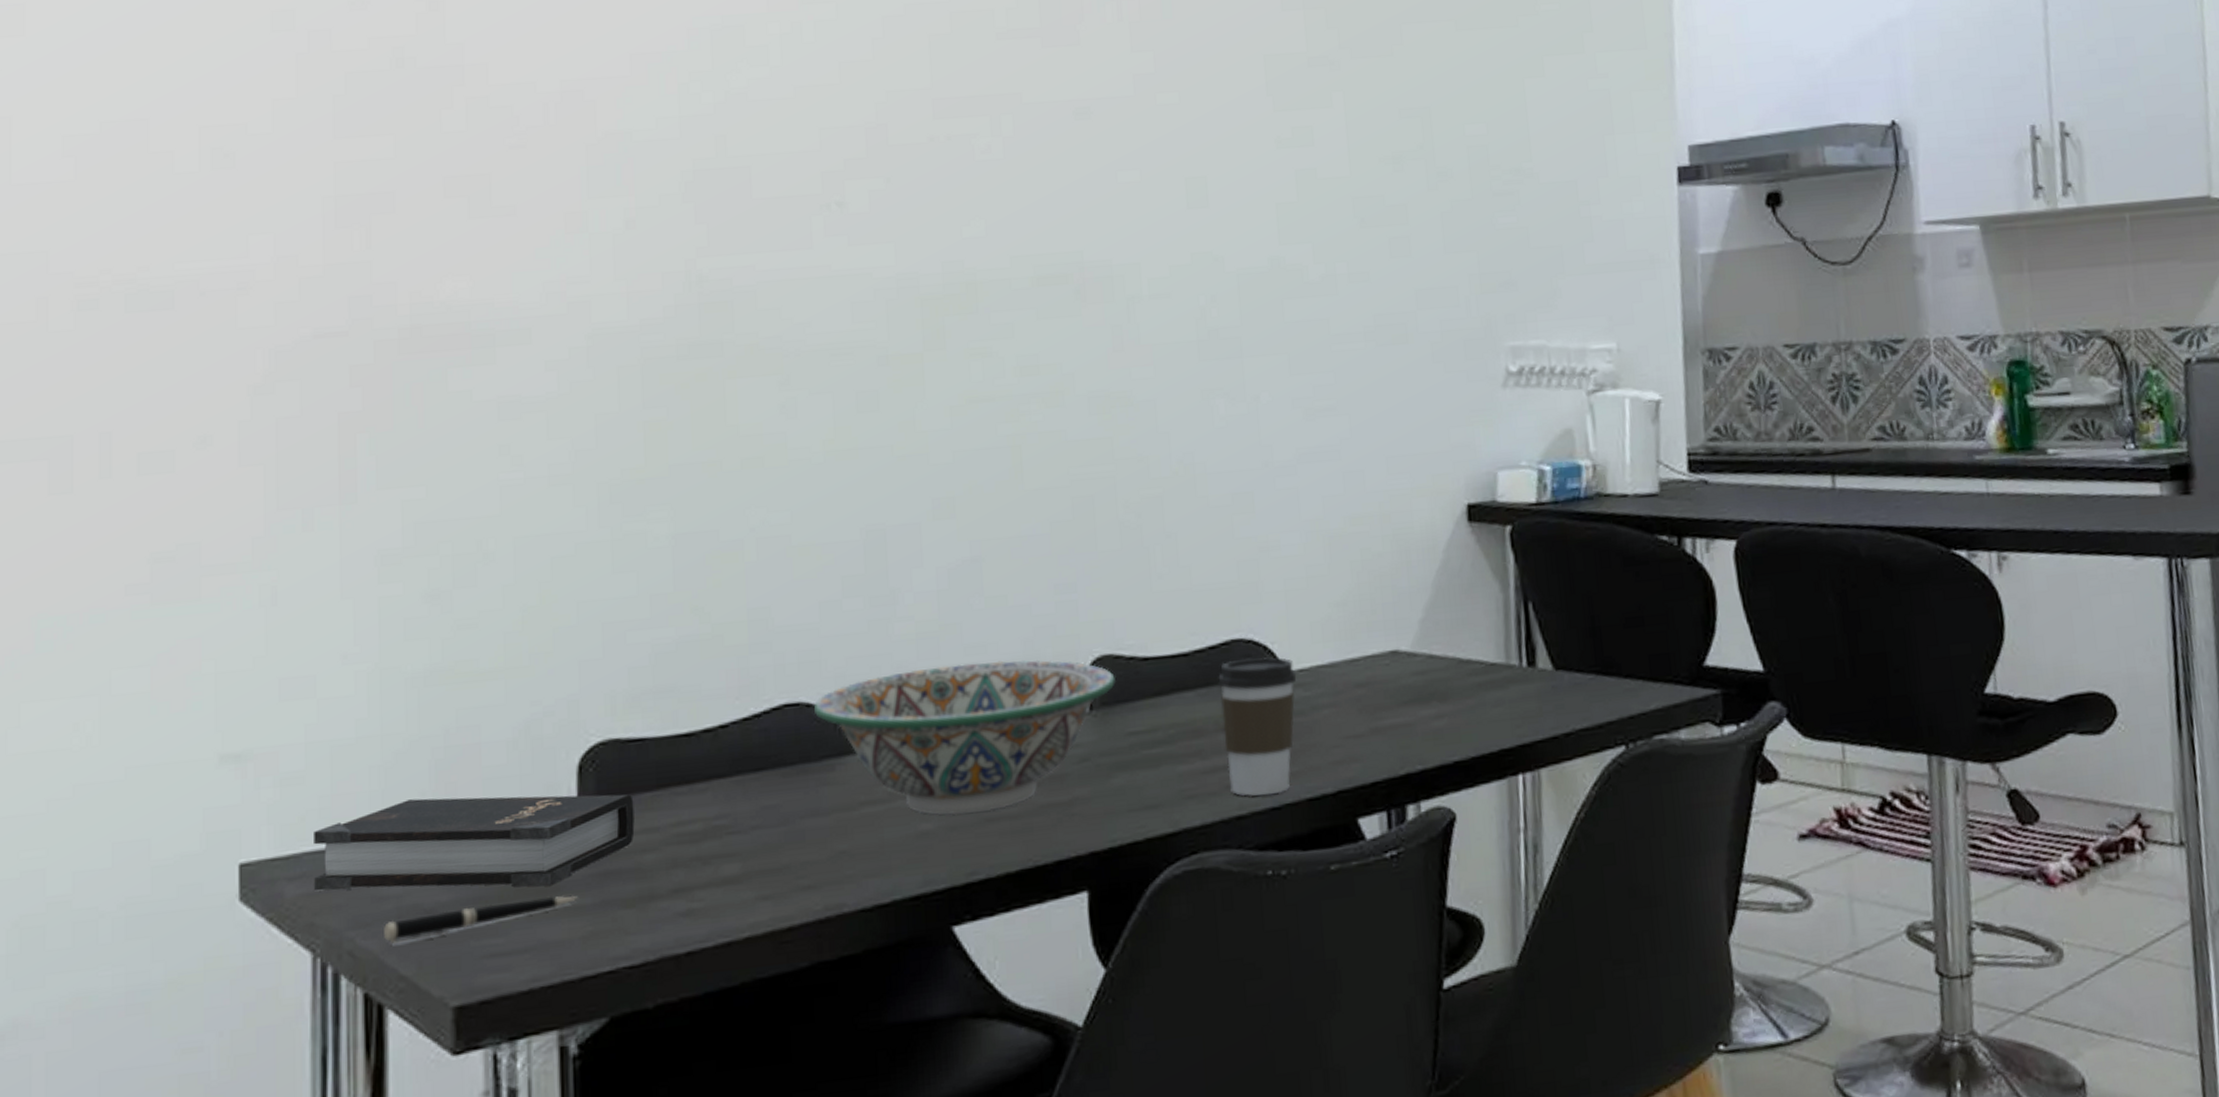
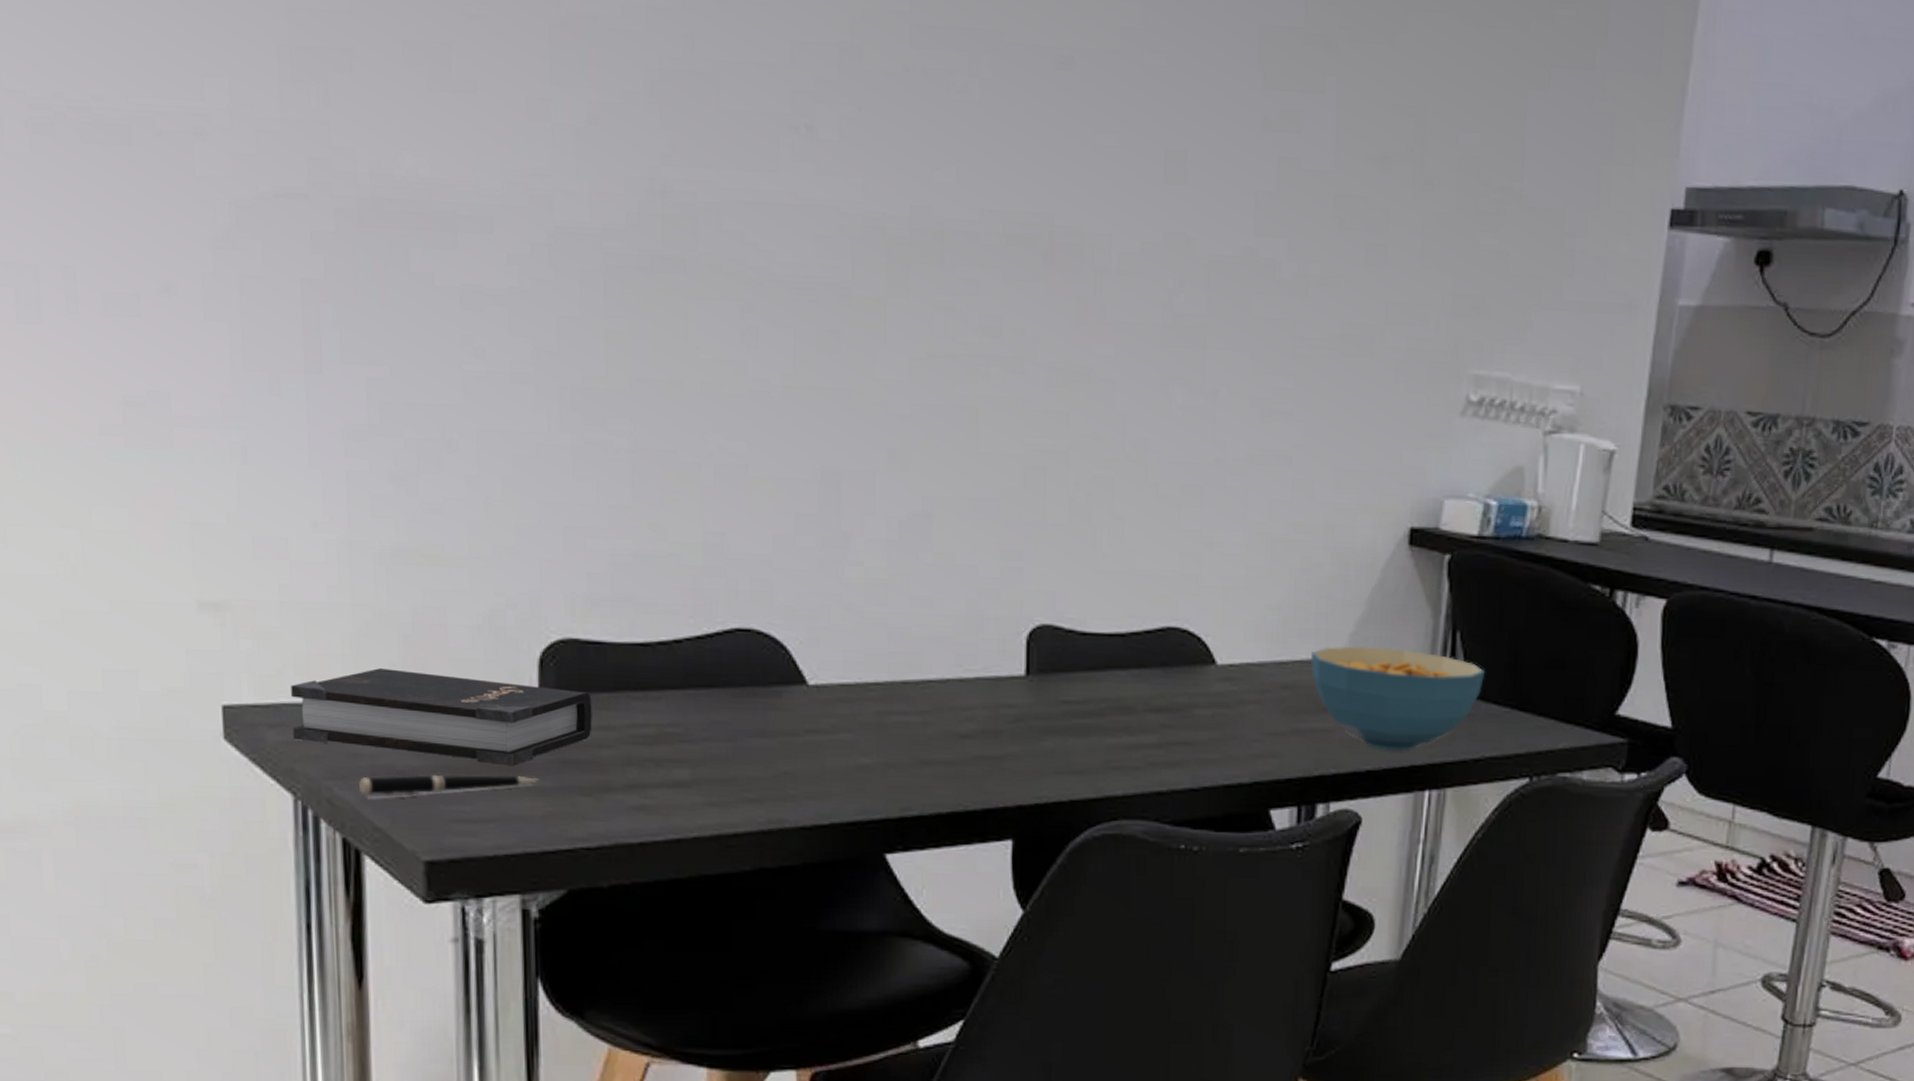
decorative bowl: present [814,659,1116,816] -> none [765,613,1053,755]
coffee cup: present [1217,656,1297,796] -> none [1150,647,1227,777]
cereal bowl: none [1382,628,1564,738] -> present [1311,646,1486,751]

